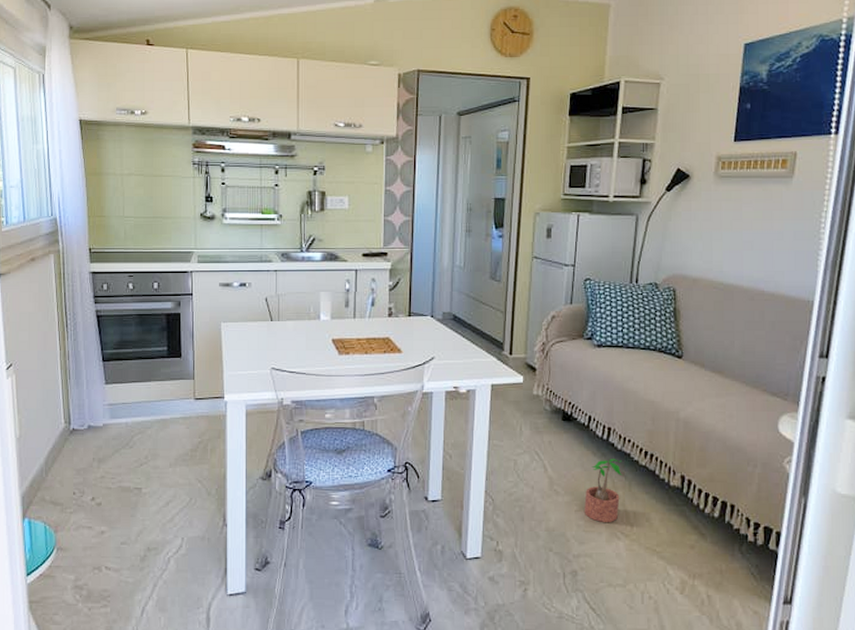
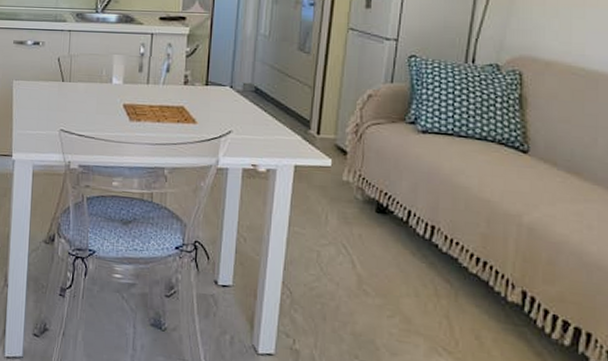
potted plant: present [584,459,622,522] -> none [399,262,447,335]

